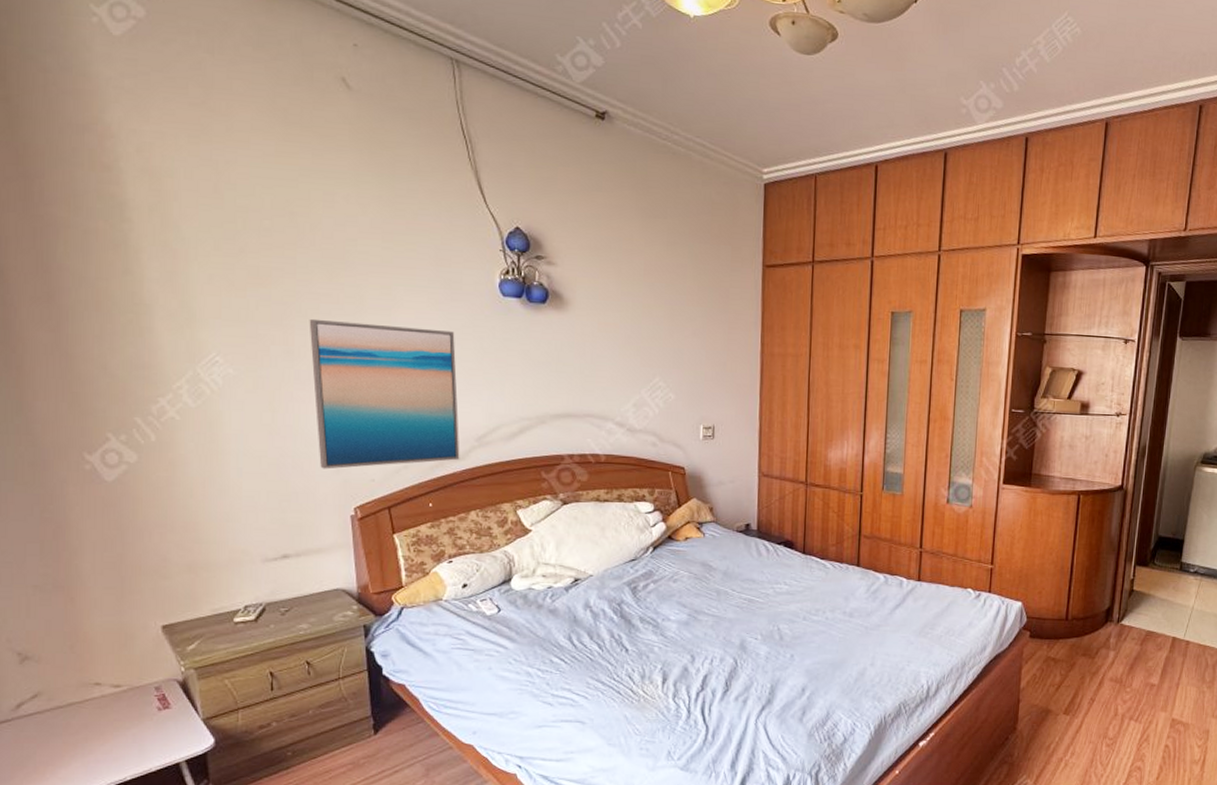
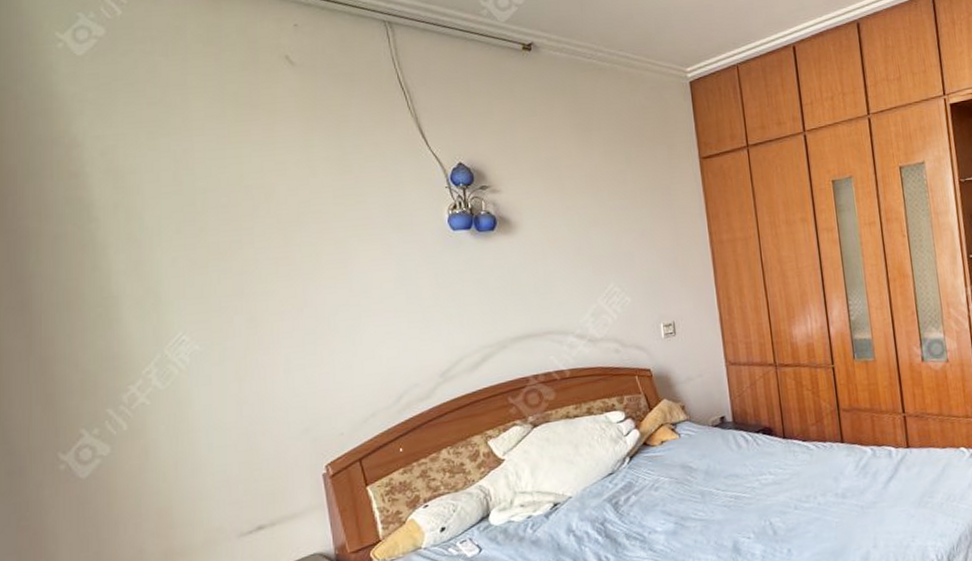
wall art: present [309,318,460,469] -> none [269,272,426,431]

